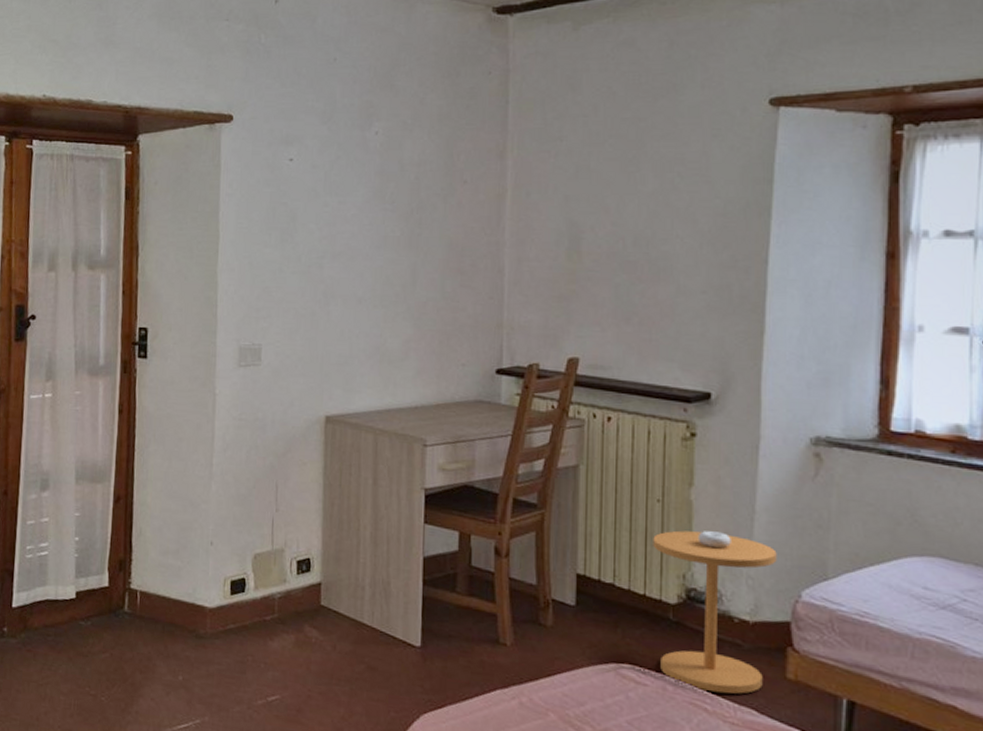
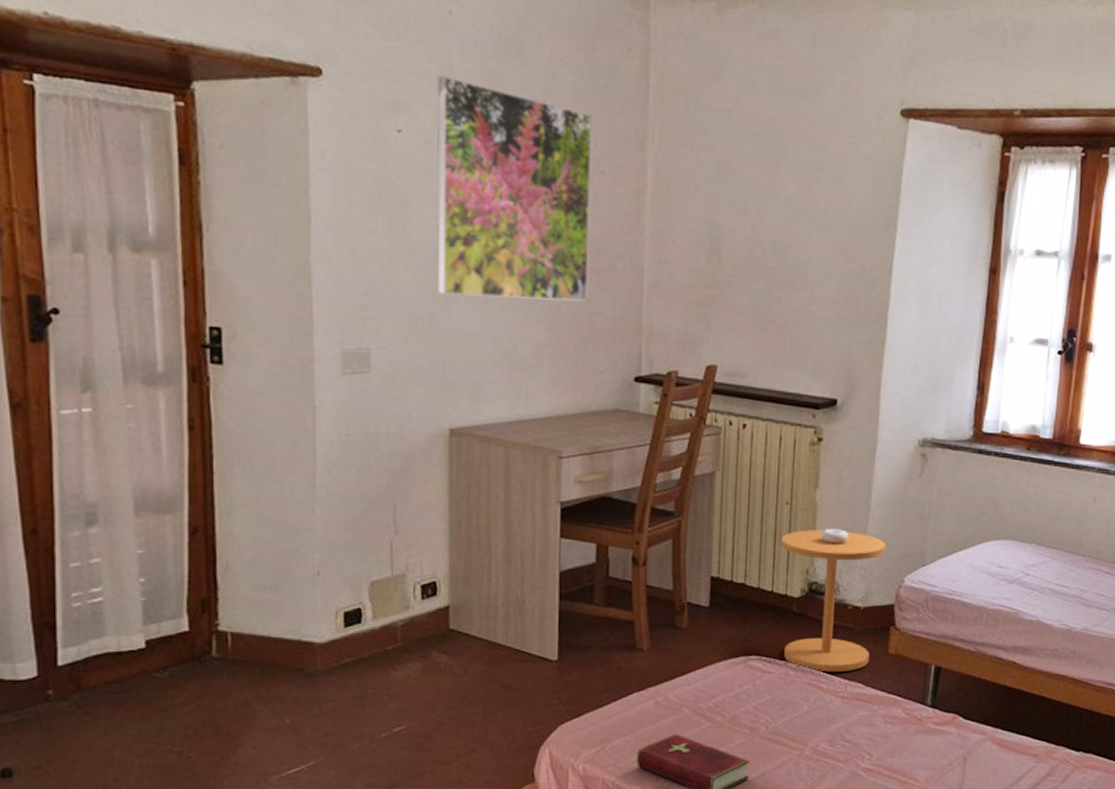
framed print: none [318,111,457,300] -> present [436,75,593,302]

